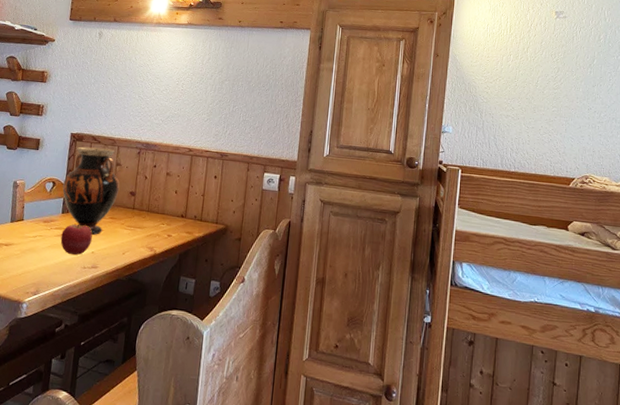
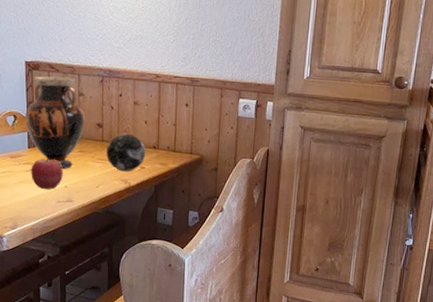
decorative orb: none [135,202,174,240] -> present [106,133,145,172]

